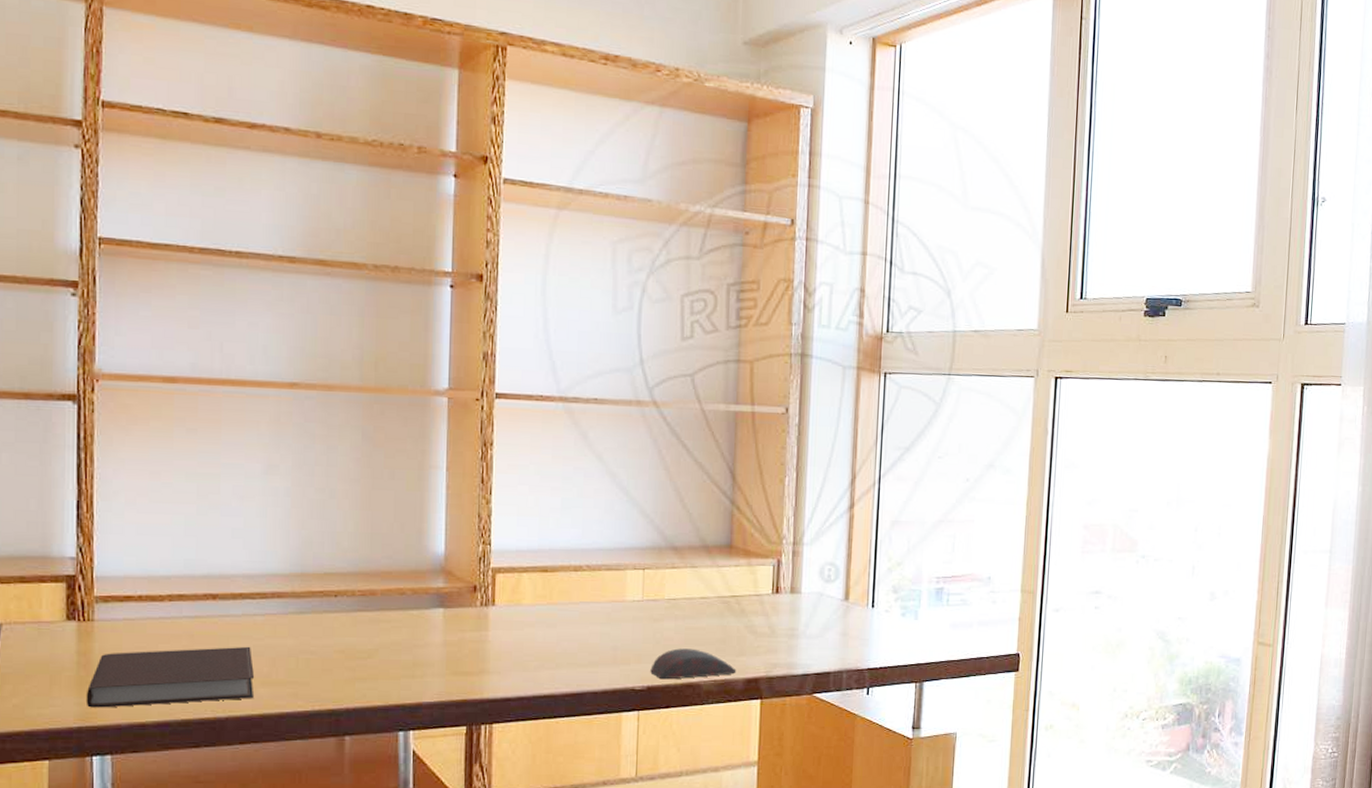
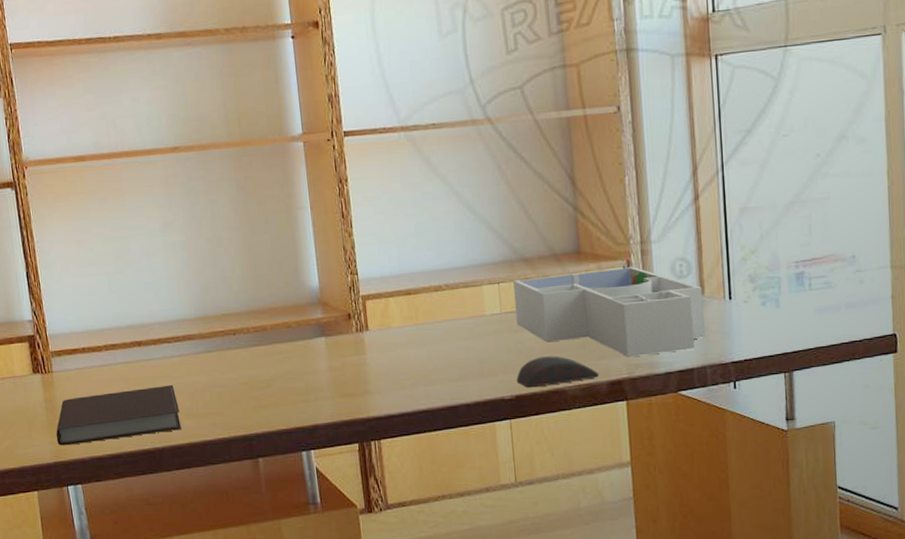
desk organizer: none [658,566,847,656] -> present [513,267,705,358]

